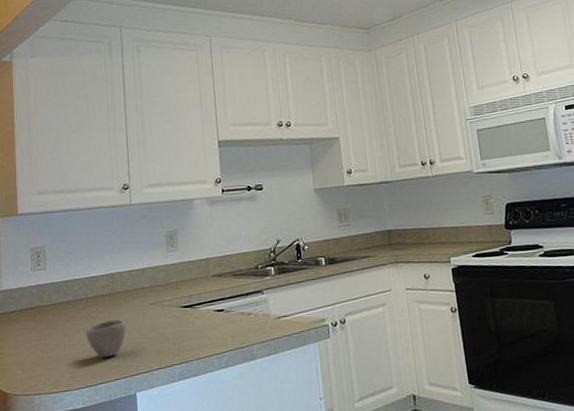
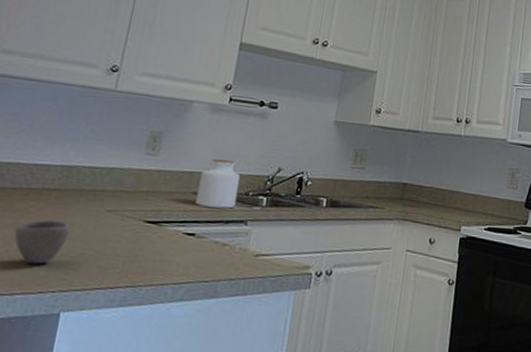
jar: none [215,242,250,286] -> present [195,159,241,209]

